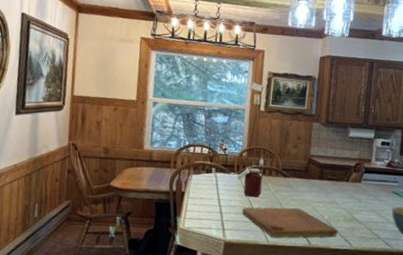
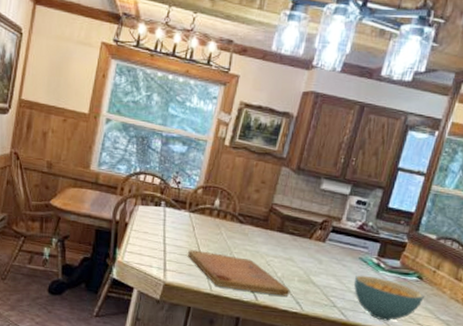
jar: present [236,168,263,197] -> none [187,207,216,240]

